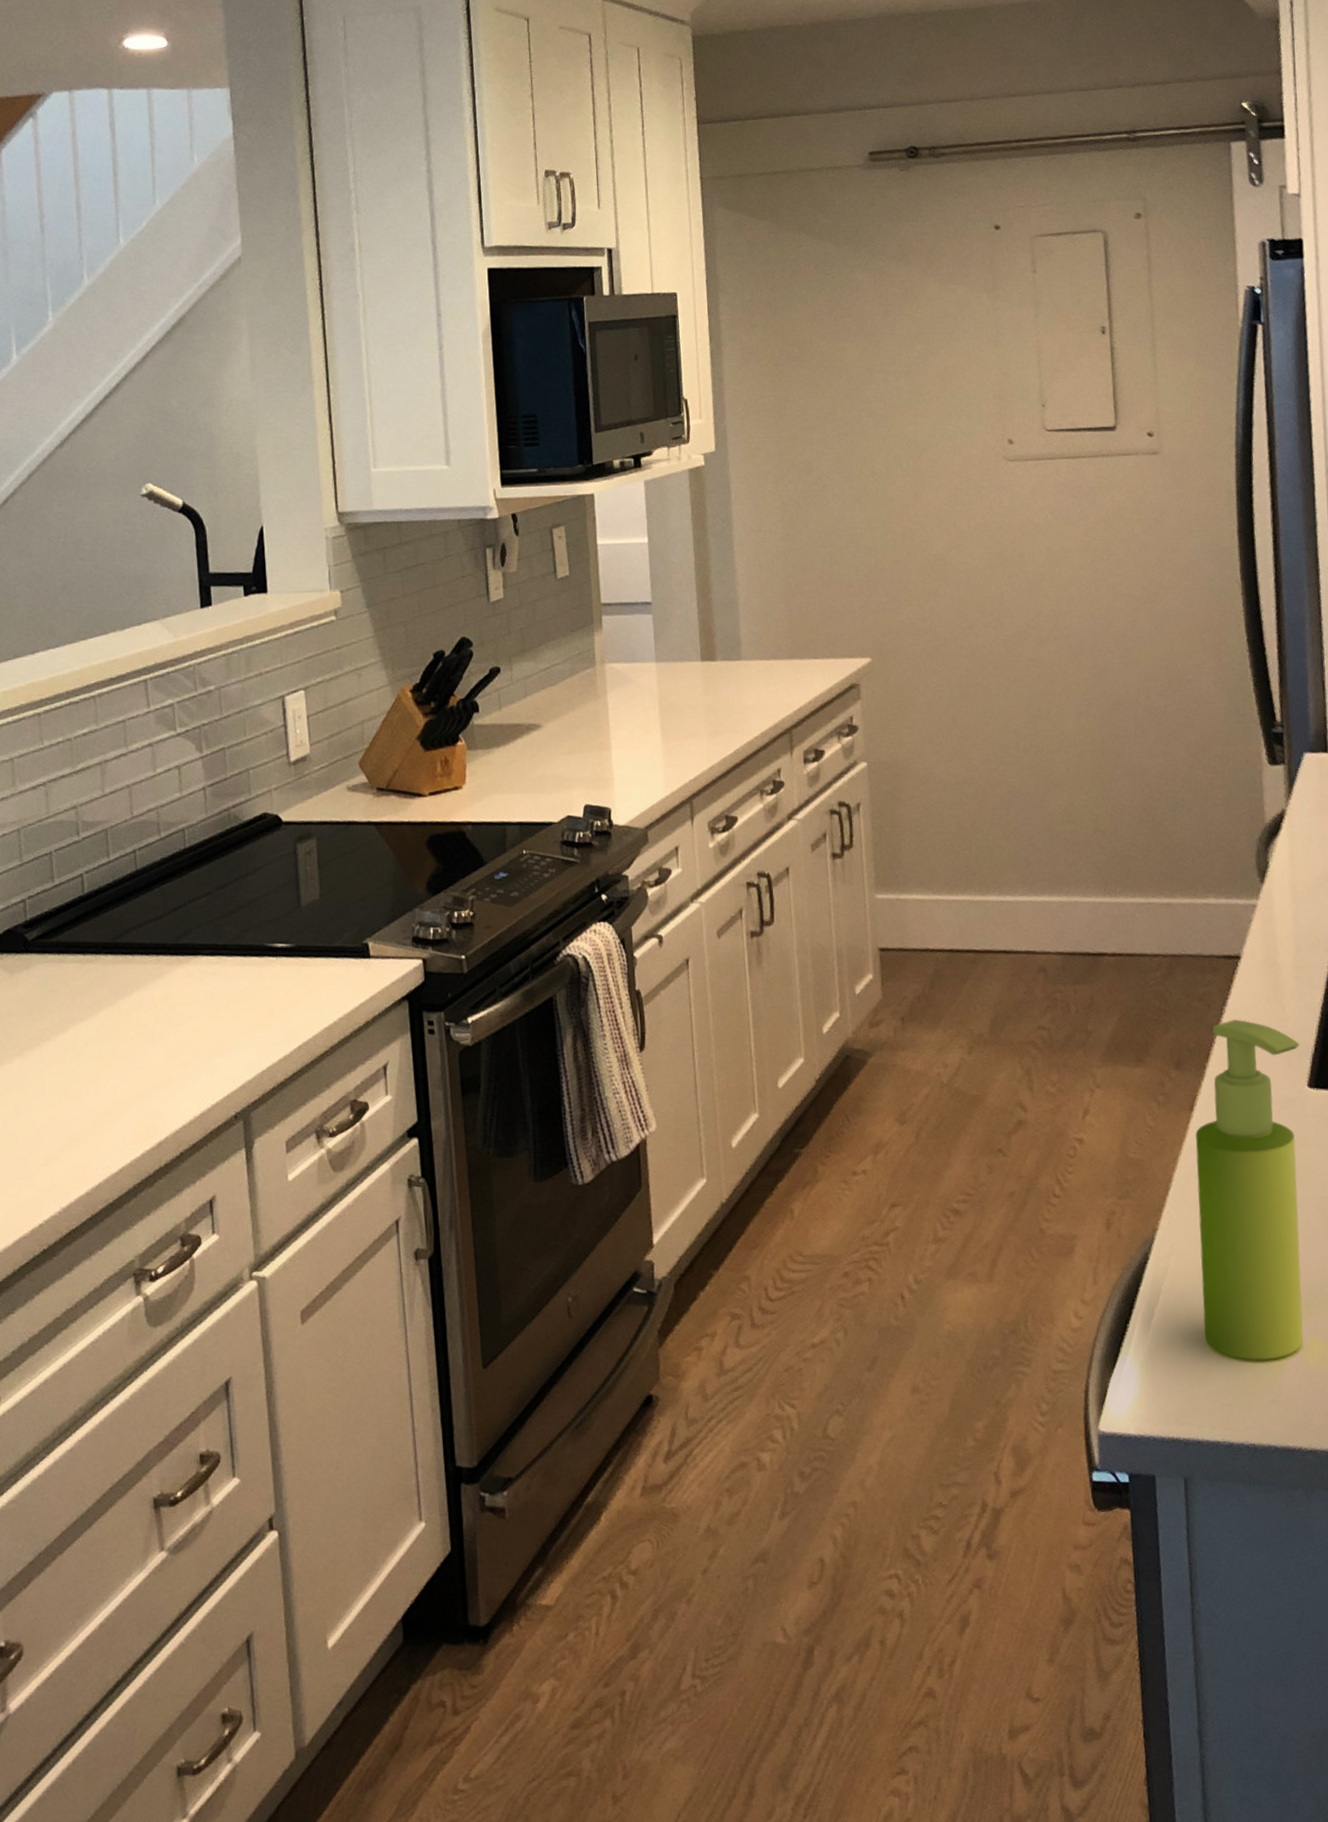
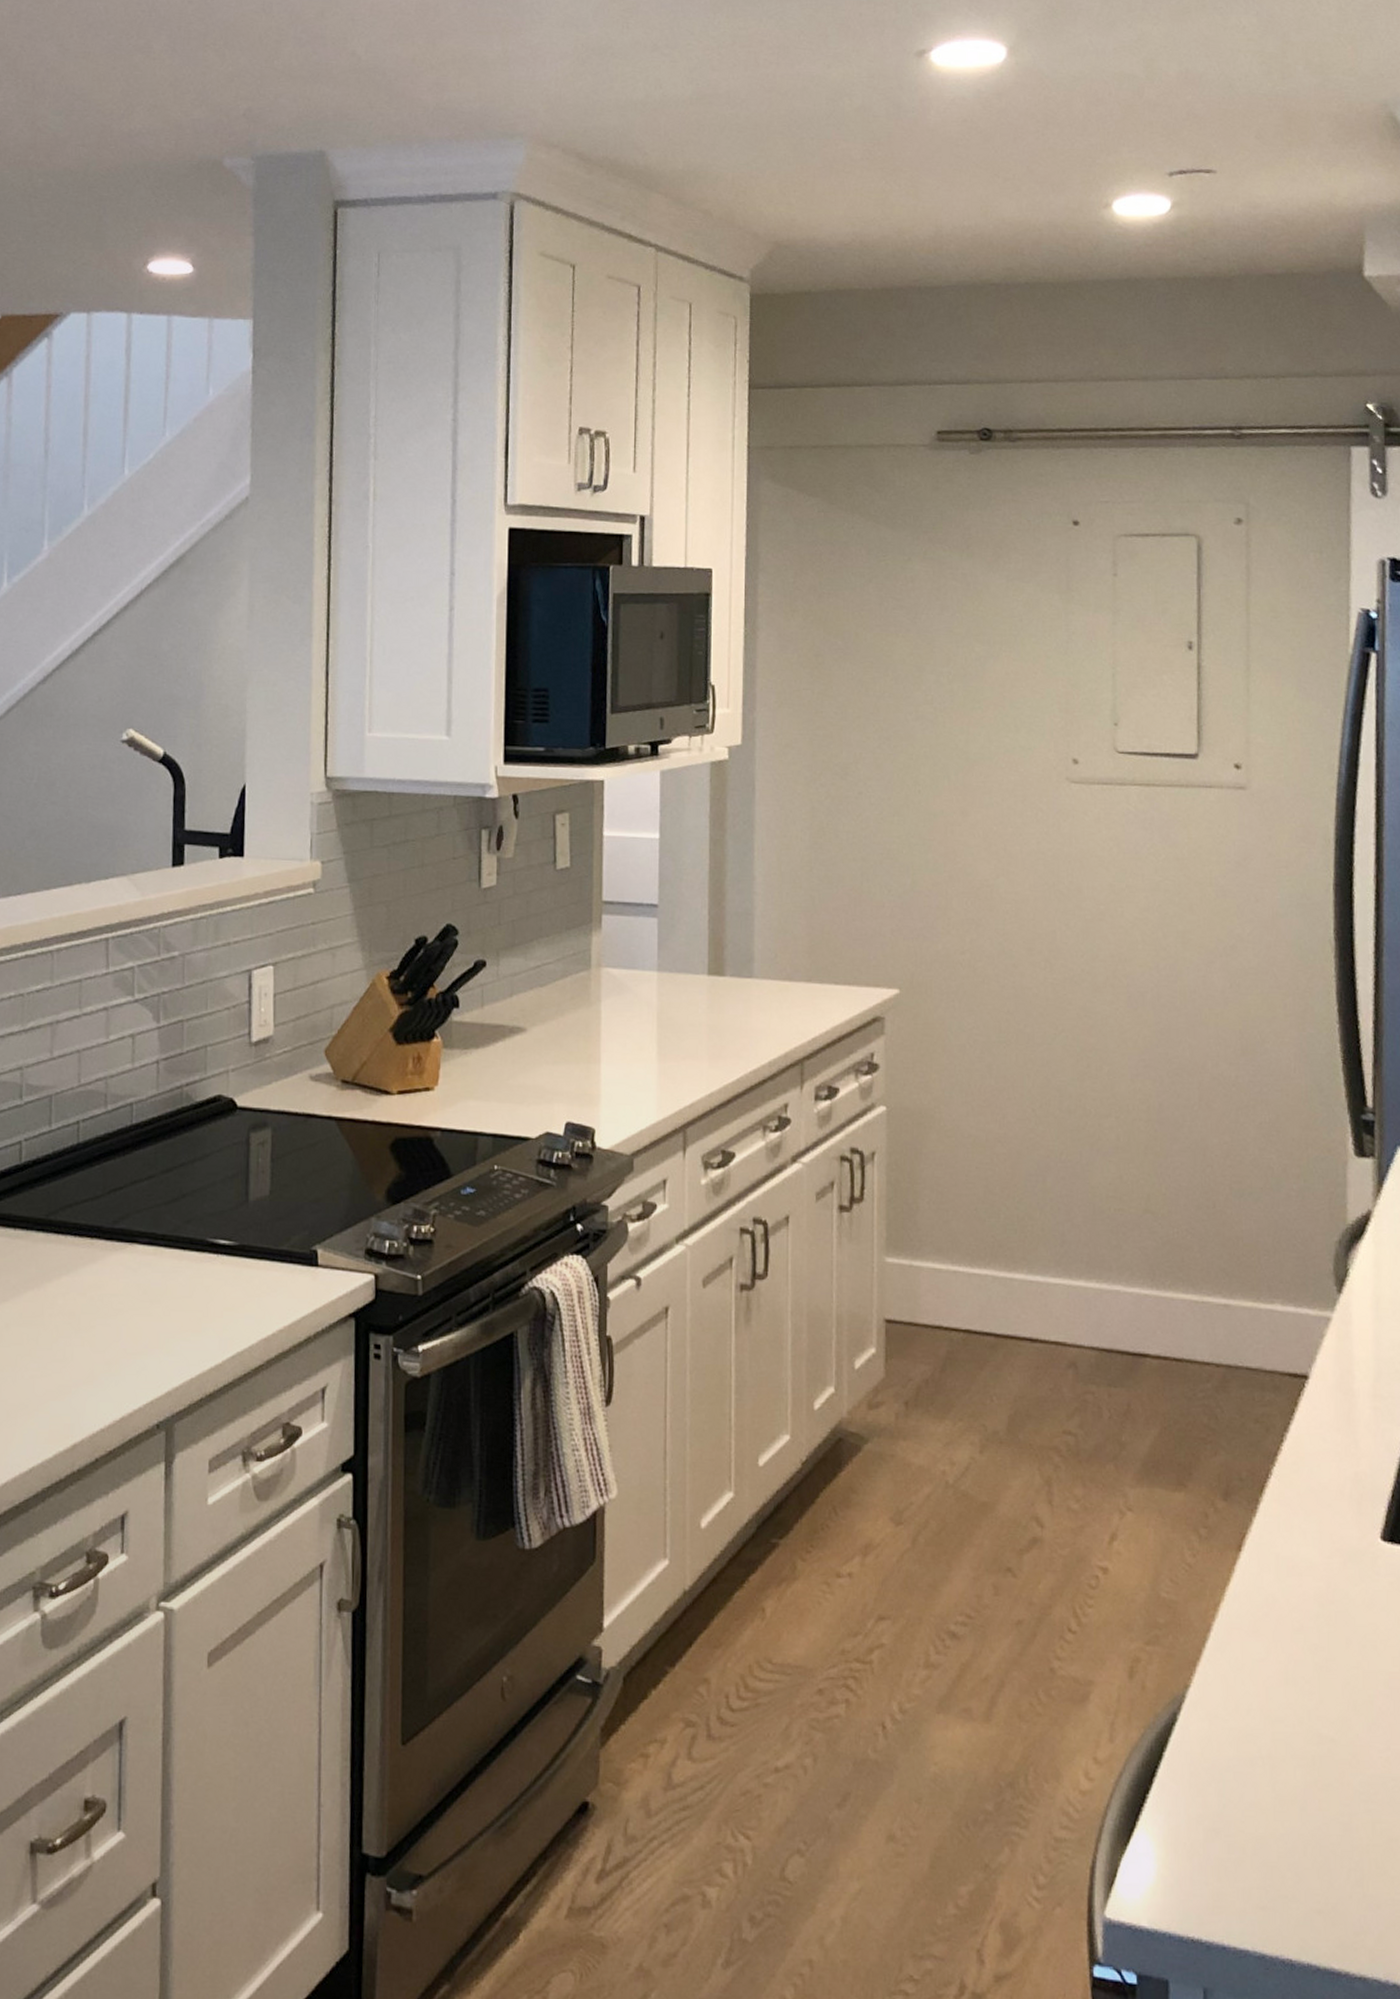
soap dispenser: present [1195,1019,1304,1360] -> none [1238,1449,1374,1860]

